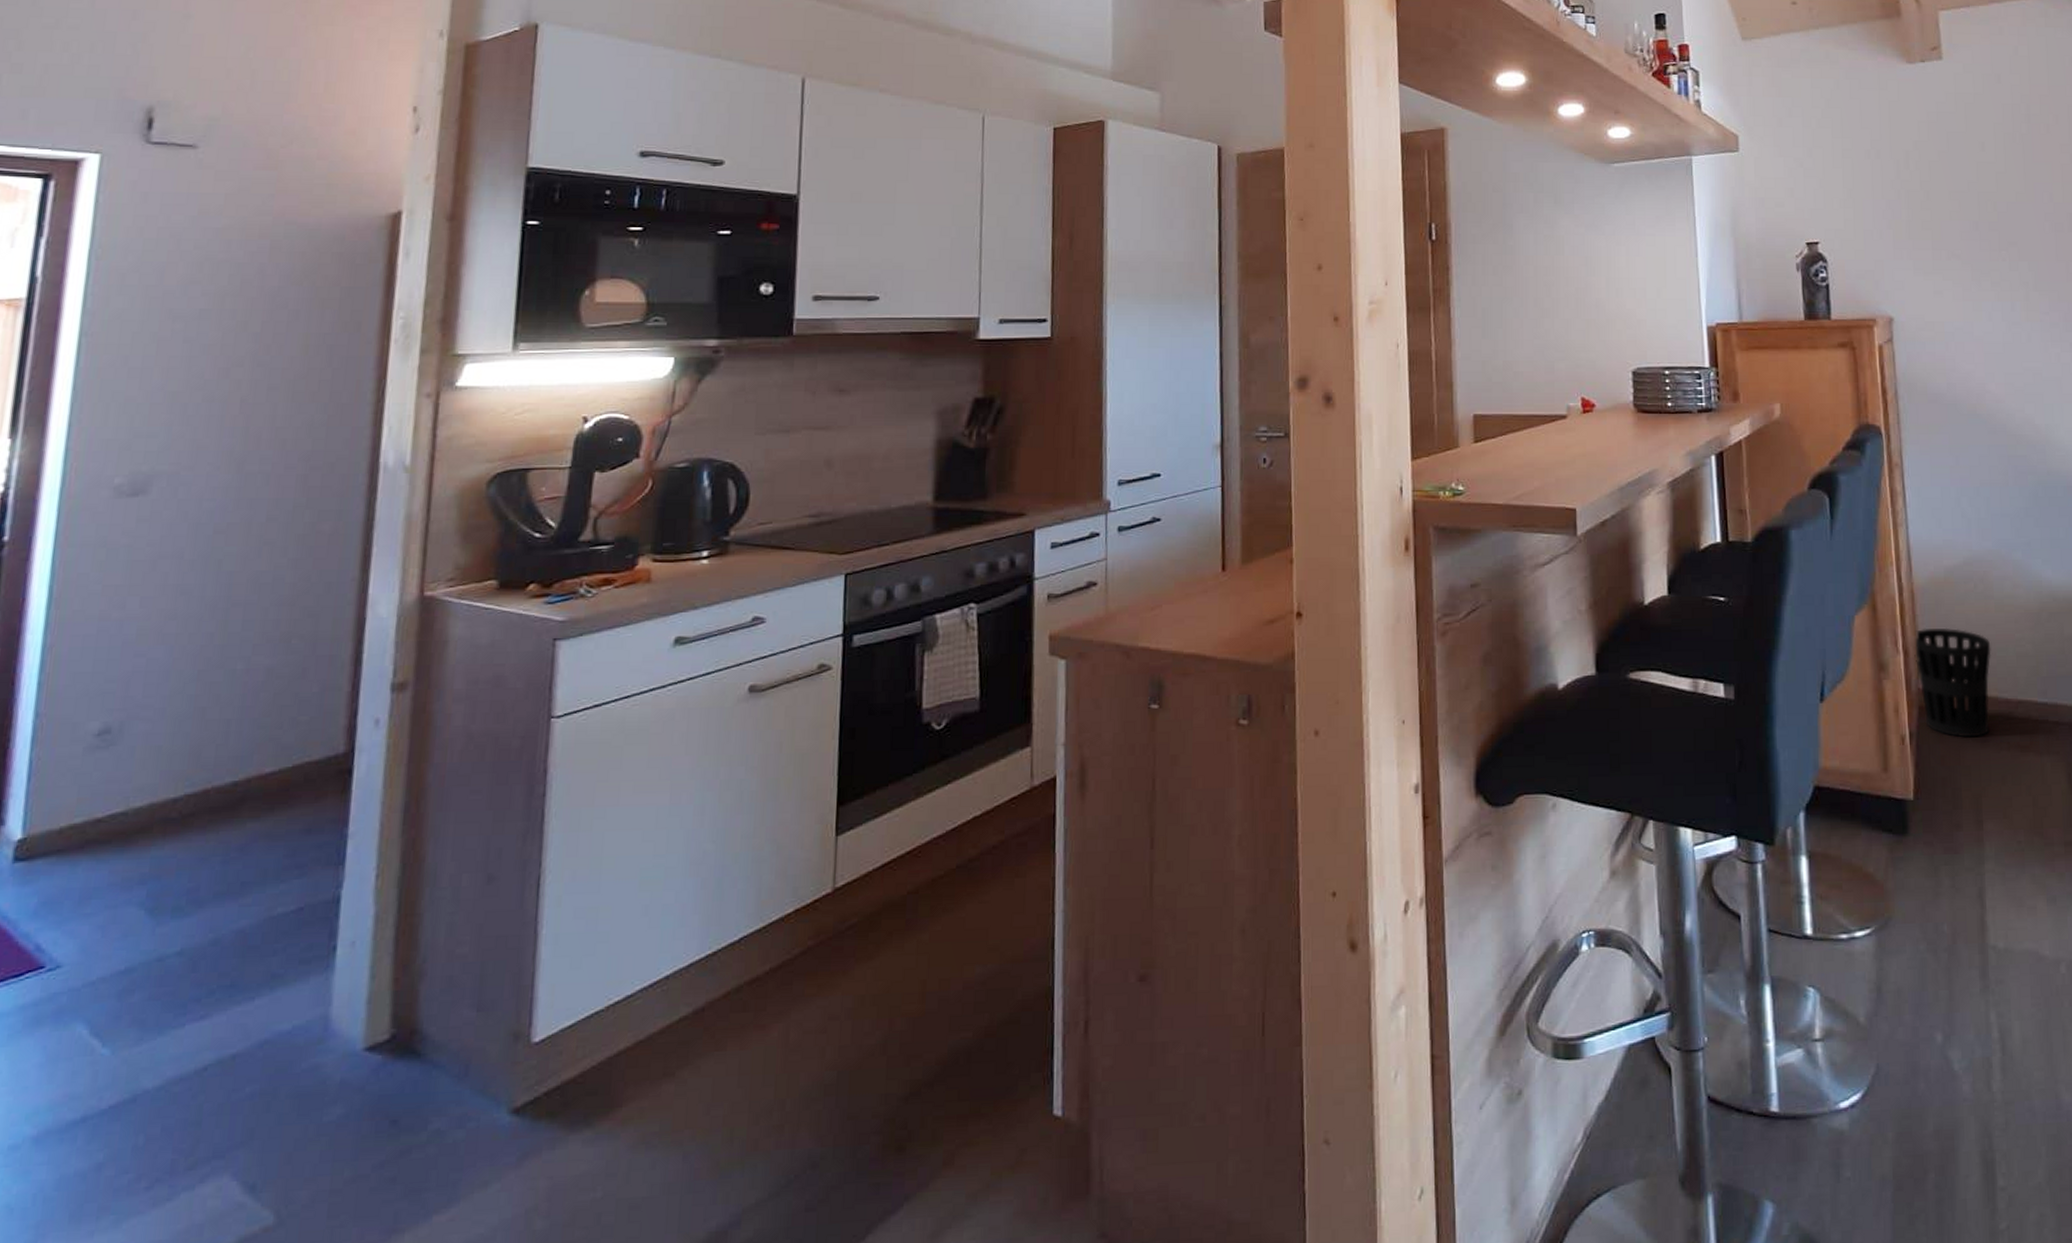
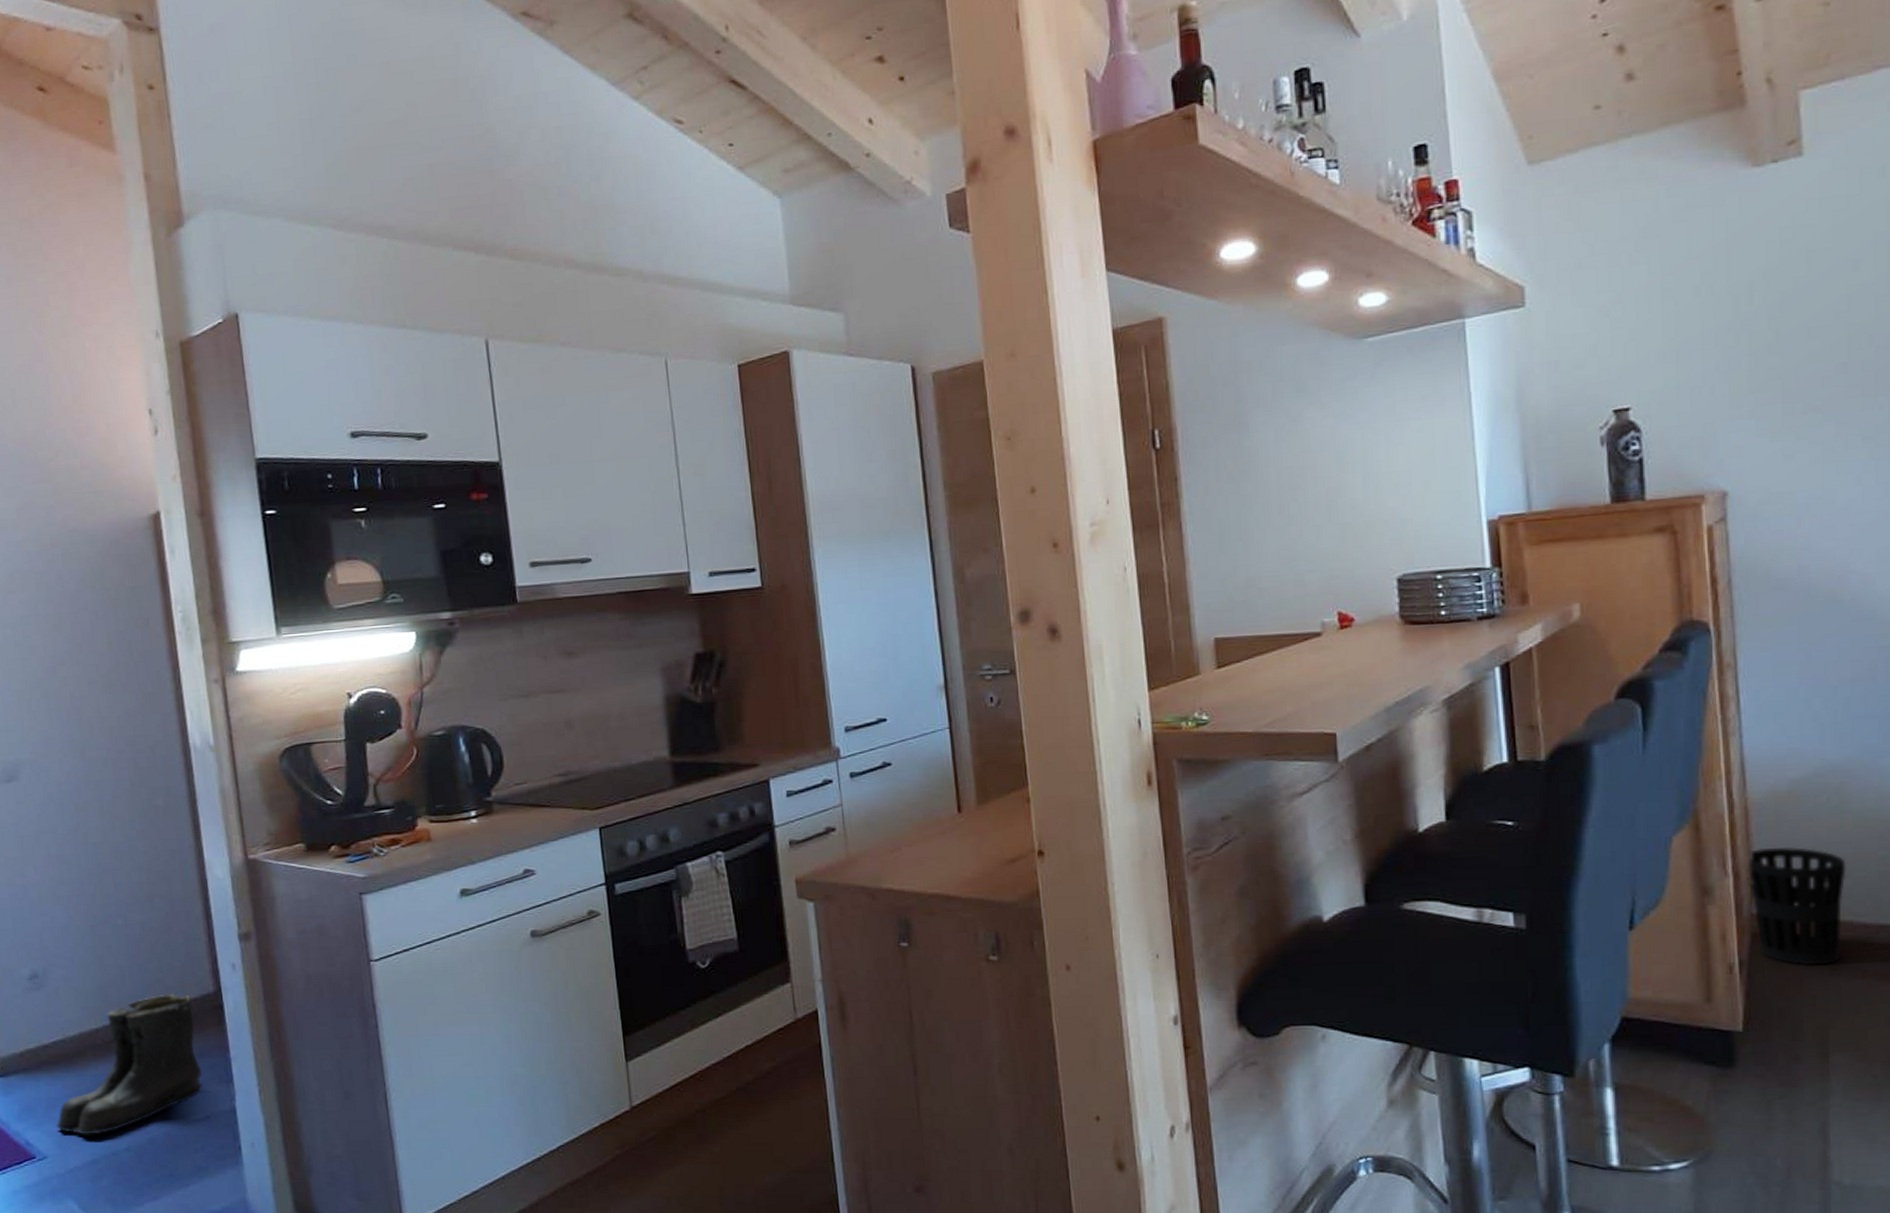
boots: none [83,754,312,936] -> present [55,993,206,1135]

